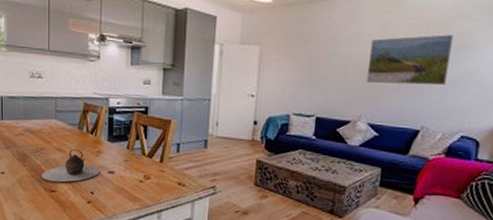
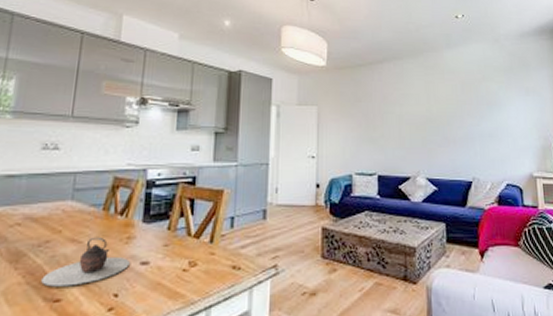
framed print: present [366,34,454,86] -> none [418,94,486,139]

